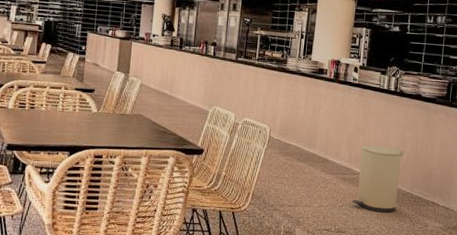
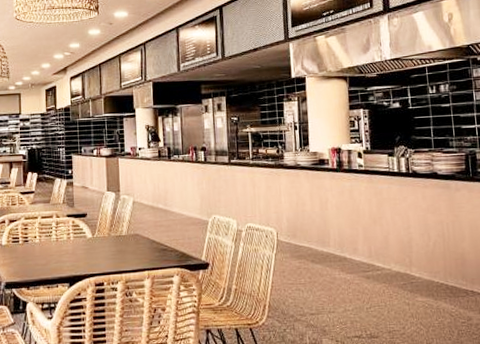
pedal bin: present [352,145,404,213] -> none [381,234,432,310]

